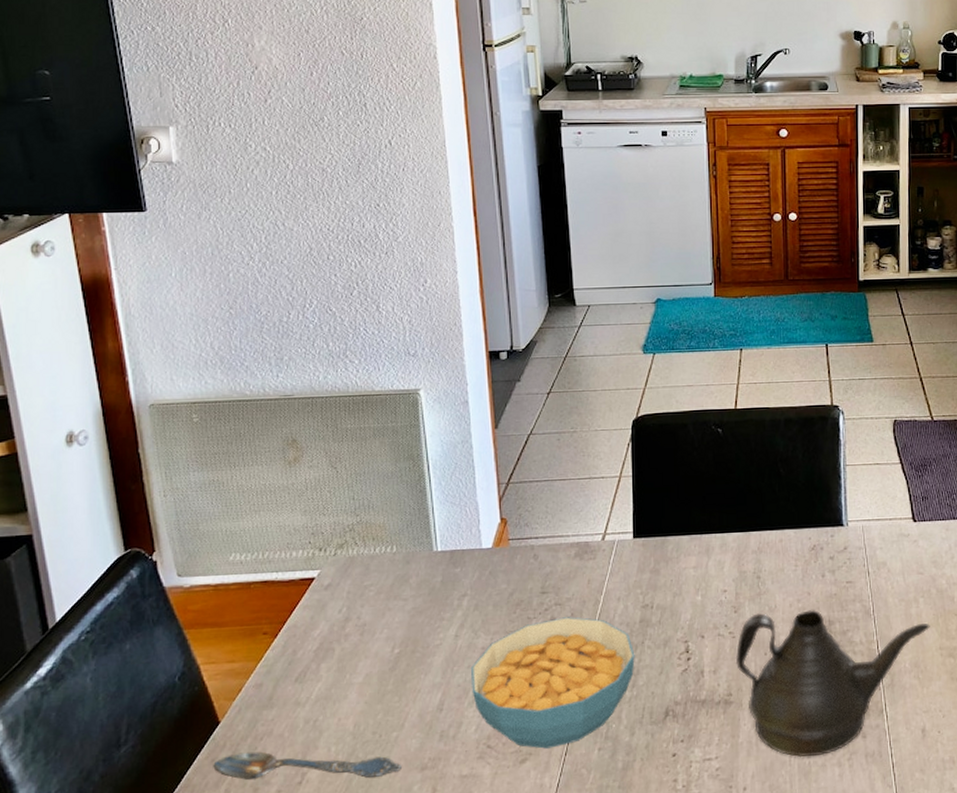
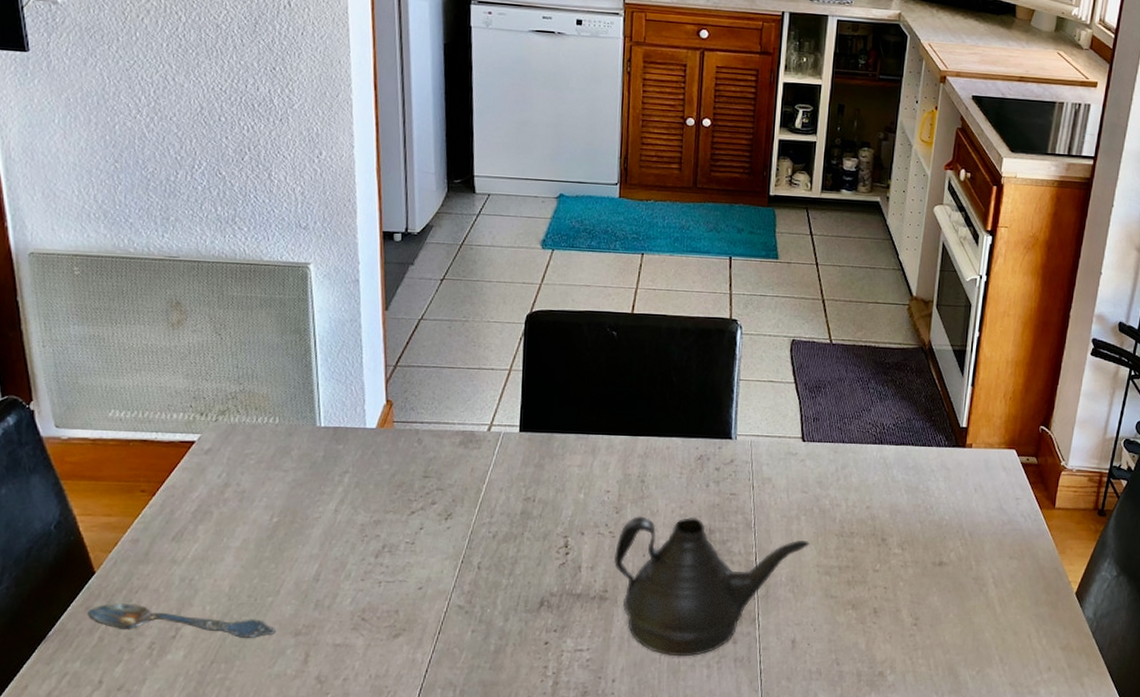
cereal bowl: present [470,617,635,749] -> none [348,502,514,626]

